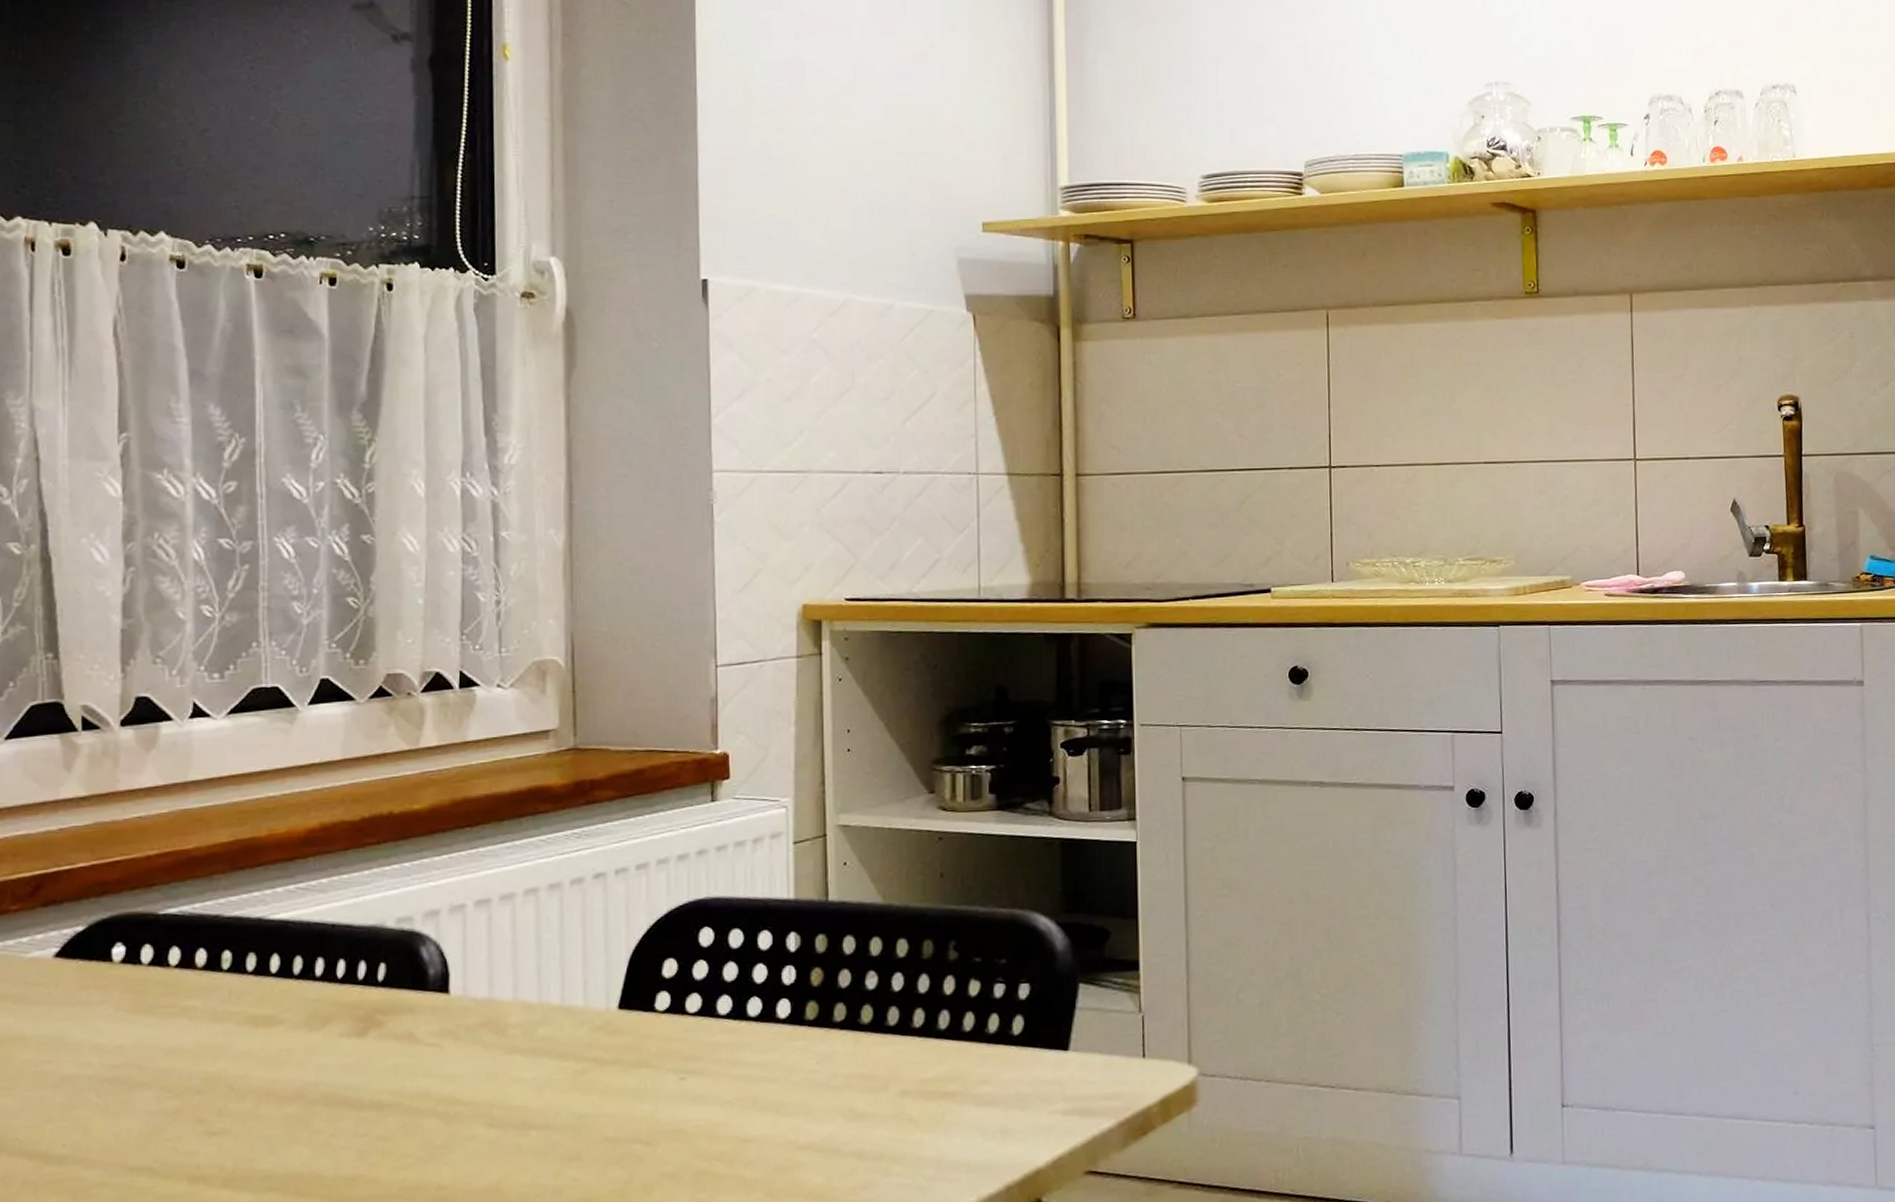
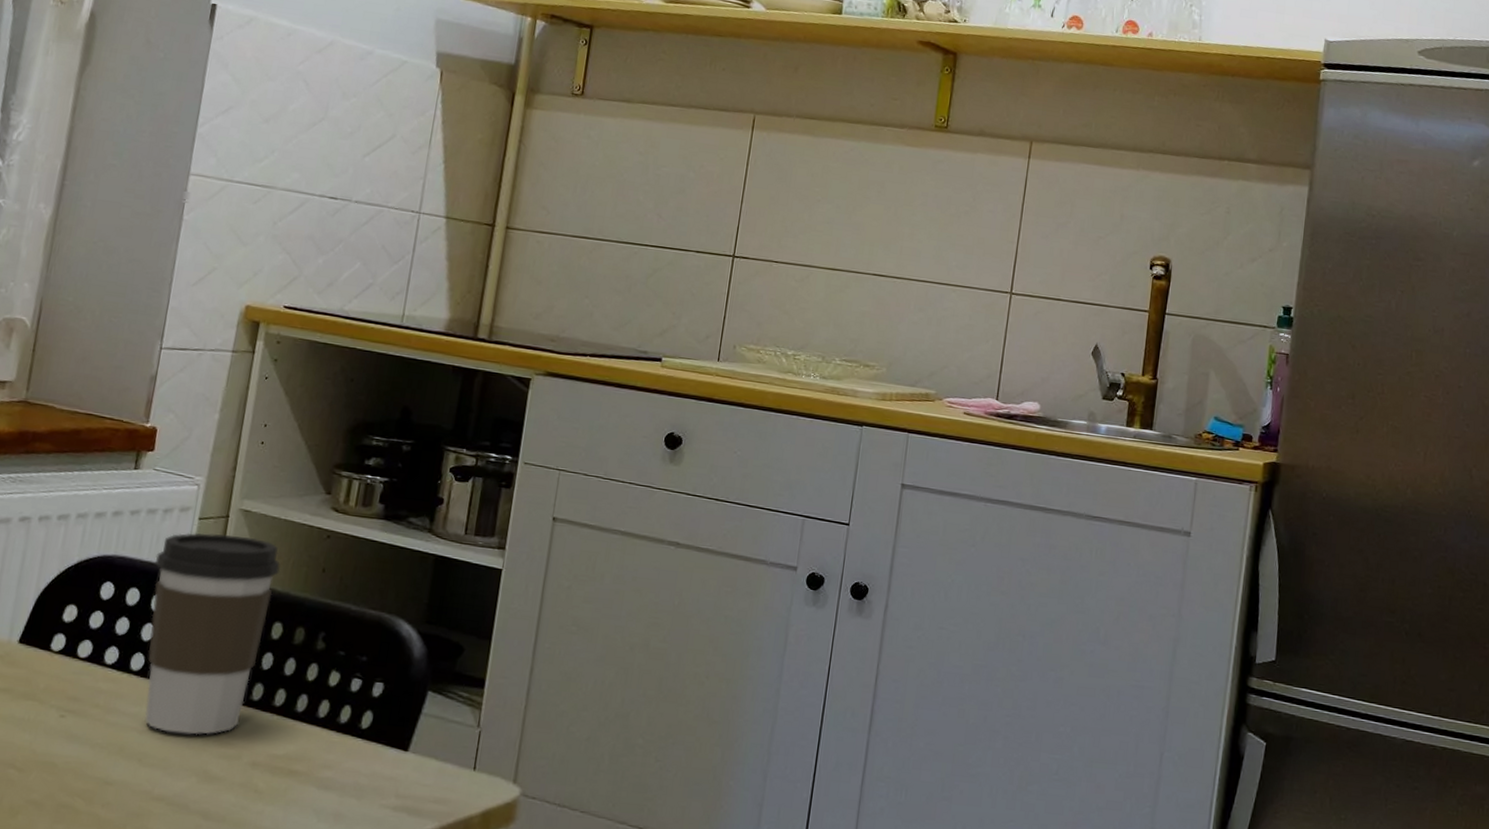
coffee cup: none [753,854,894,1076] -> present [144,532,280,735]

